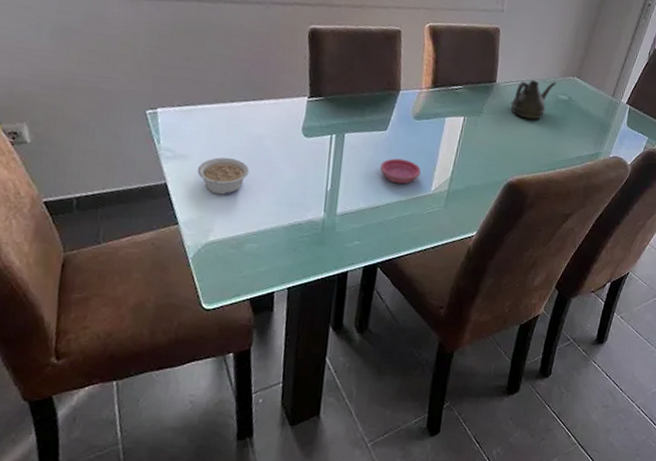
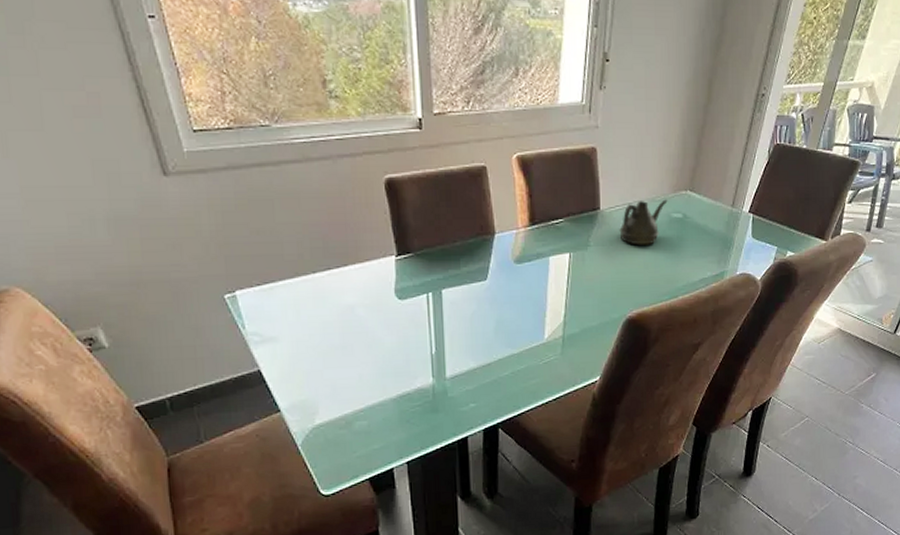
legume: present [197,157,250,195] -> none [290,333,346,375]
saucer: present [379,158,421,185] -> none [485,309,530,337]

